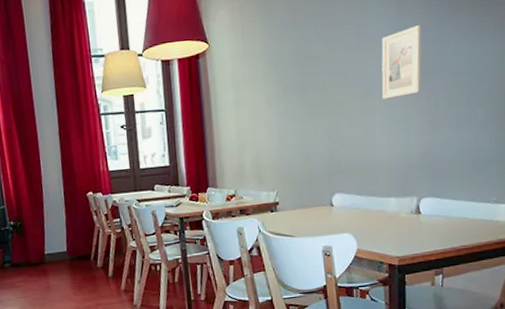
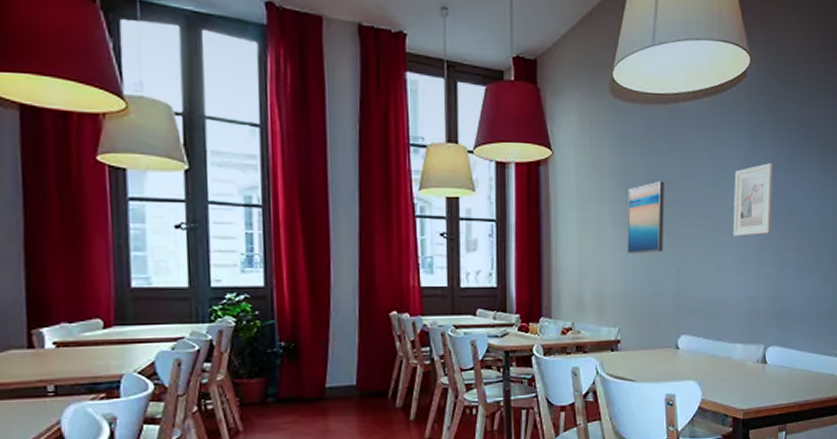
wall art: none [279,57,314,127] -> present [627,181,664,254]

